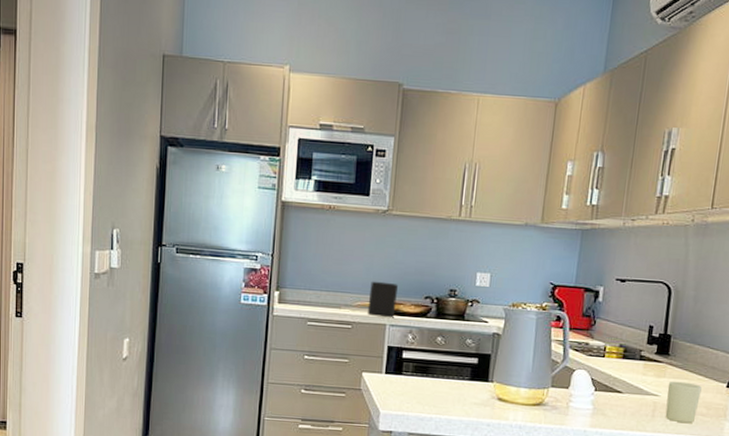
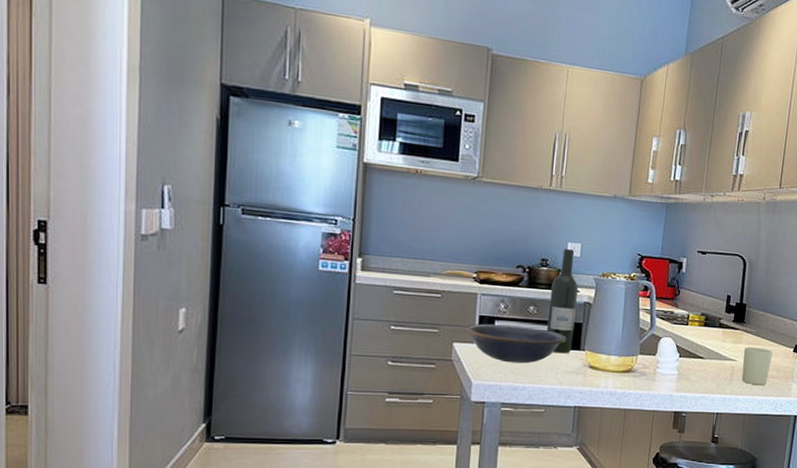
pen holder: present [367,281,398,318] -> none [457,249,489,287]
bowl: none [373,354,475,395] -> present [465,323,567,364]
wine bottle: none [454,279,487,385] -> present [546,249,578,354]

